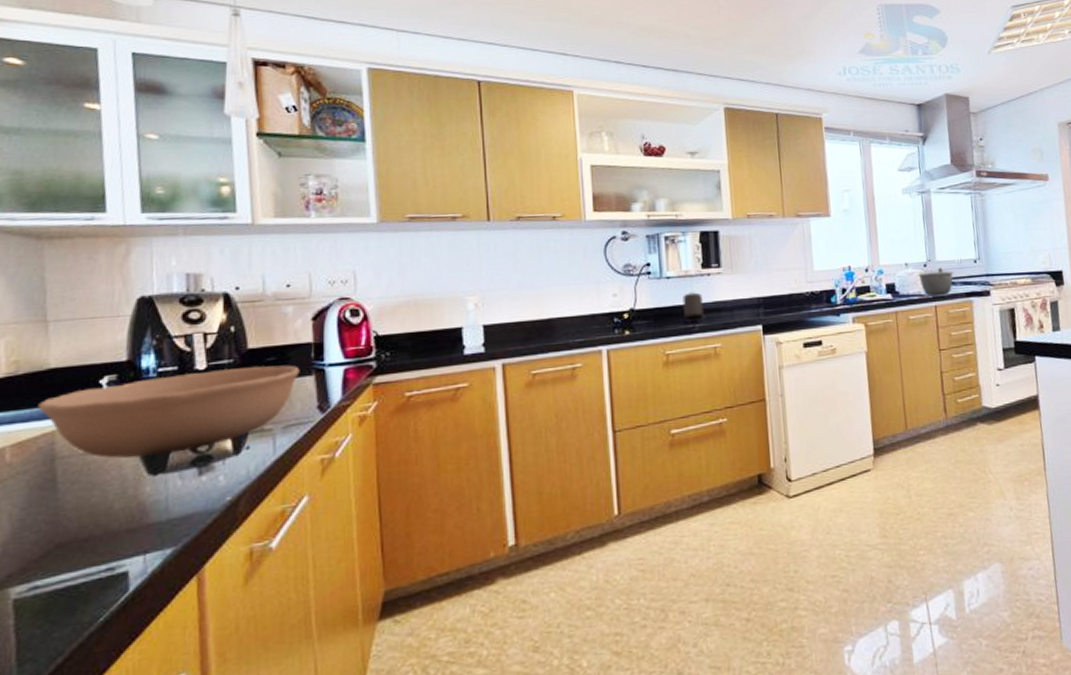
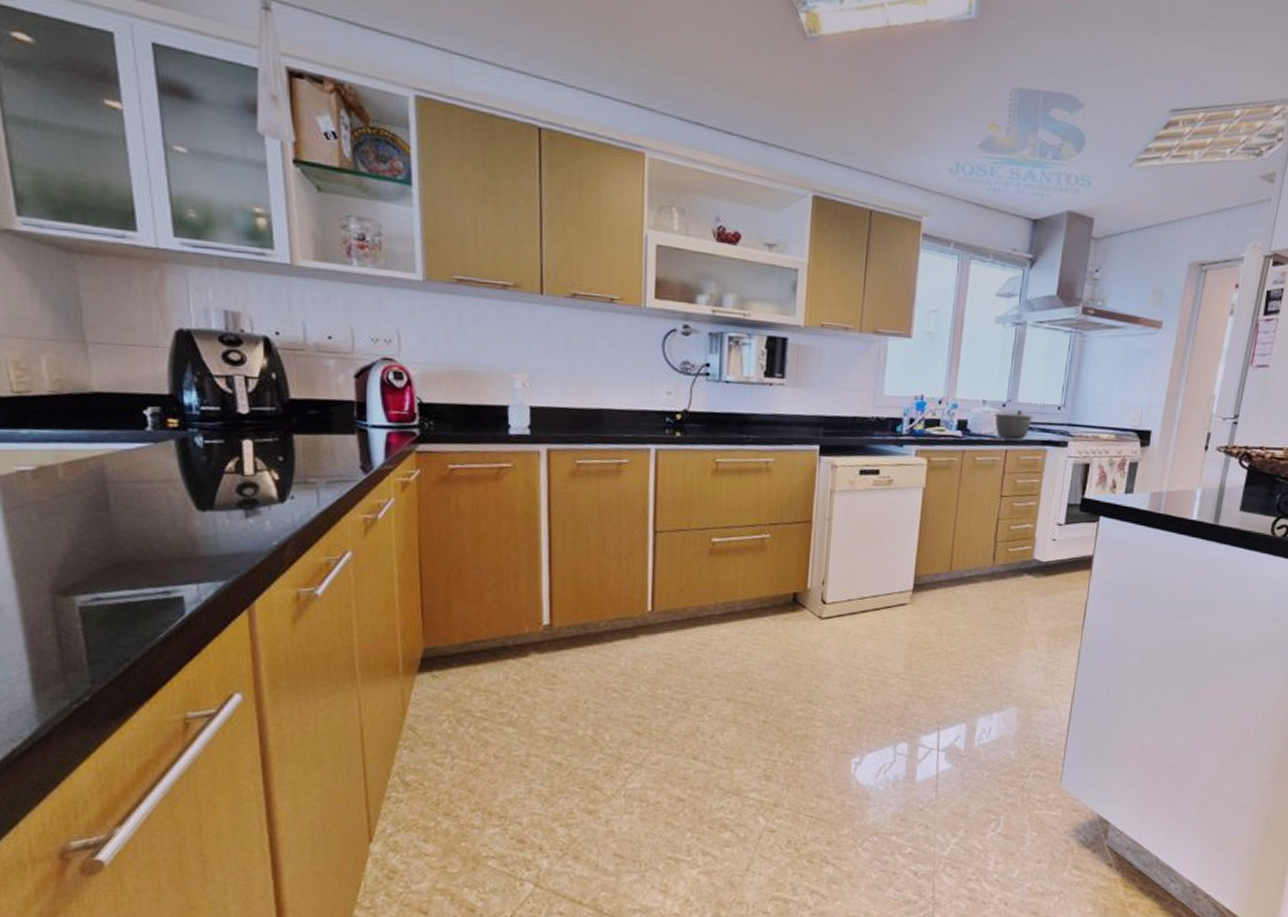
bowl: present [37,365,300,459] -> none [85,415,343,494]
canister: present [679,291,709,322] -> none [735,399,766,433]

